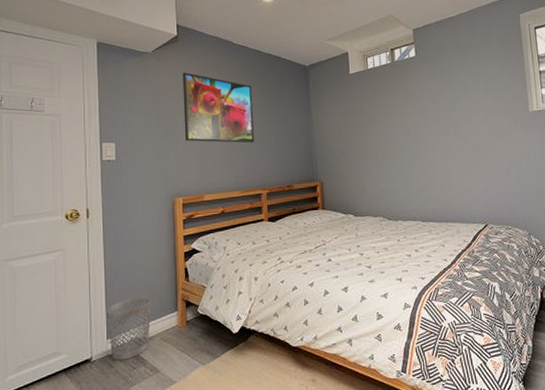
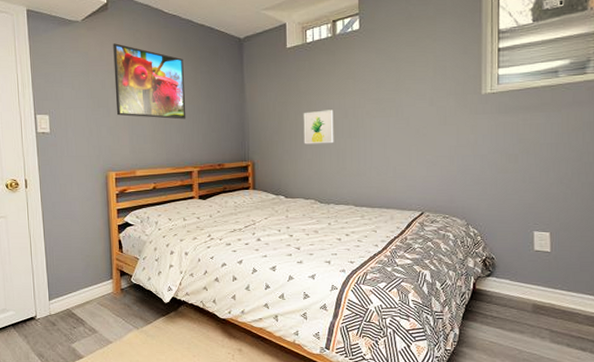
wastebasket: present [106,297,151,360] -> none [47,264,88,320]
wall art: none [368,129,399,163] -> present [303,110,334,144]

